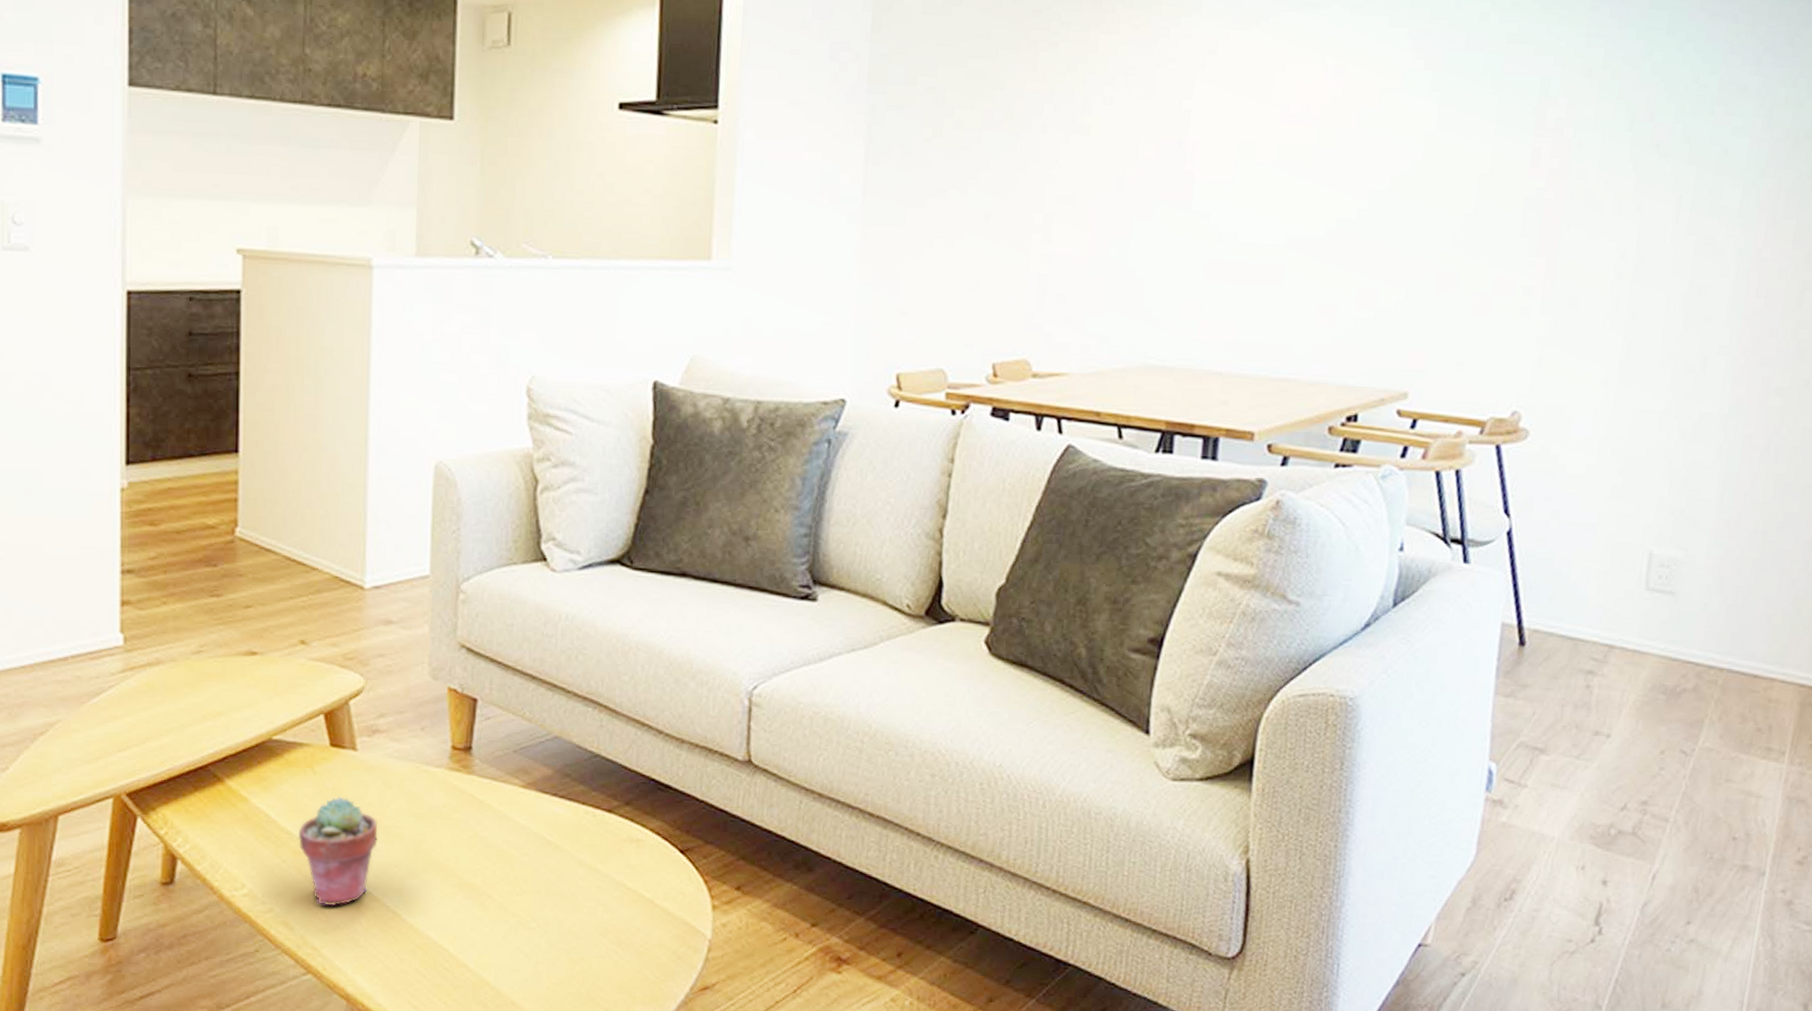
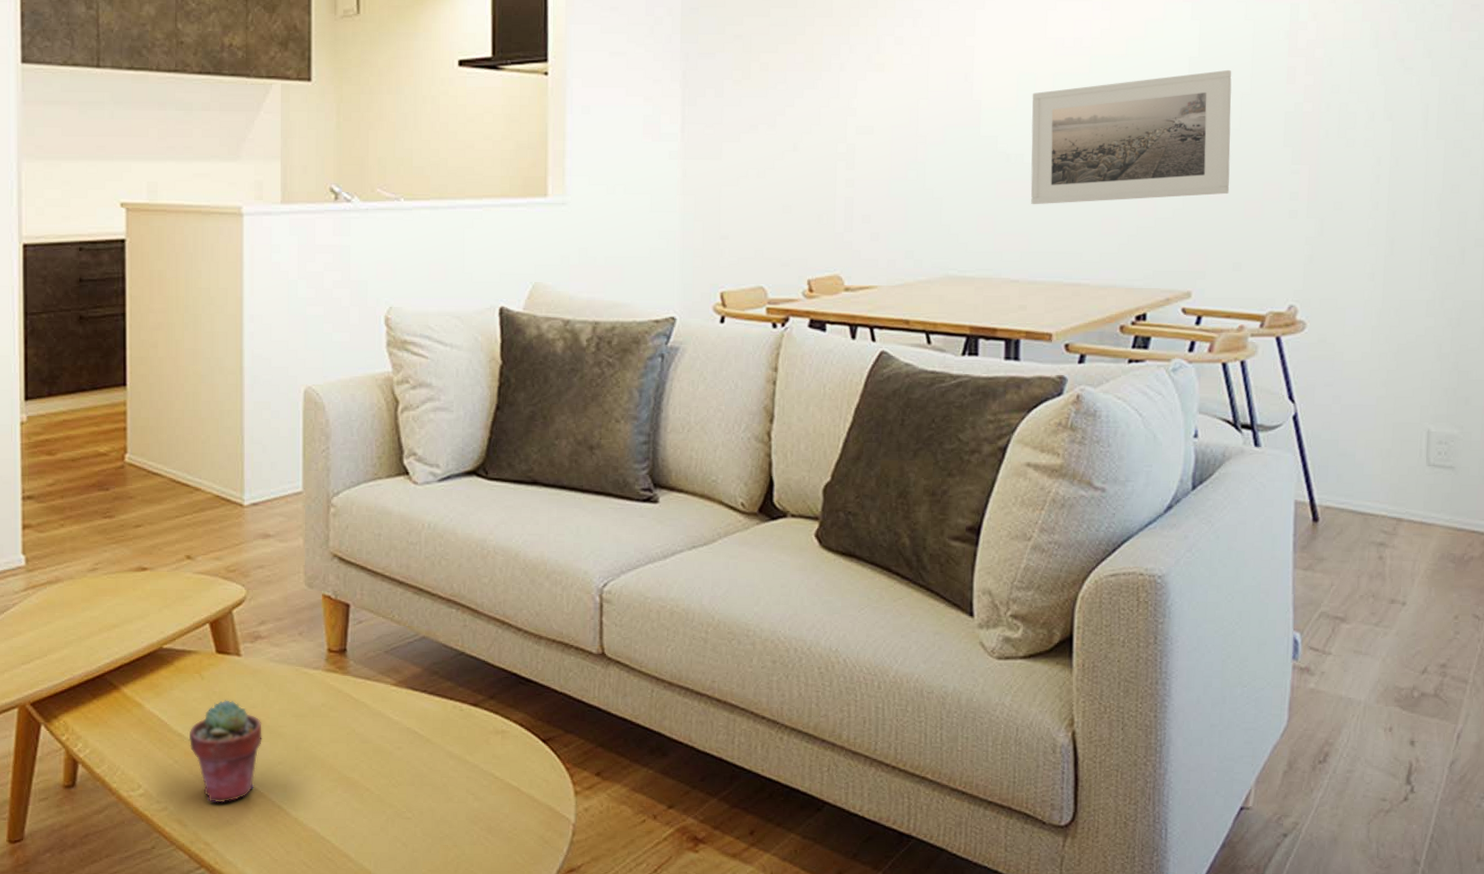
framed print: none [1241,148,1471,290] -> present [1030,69,1232,205]

